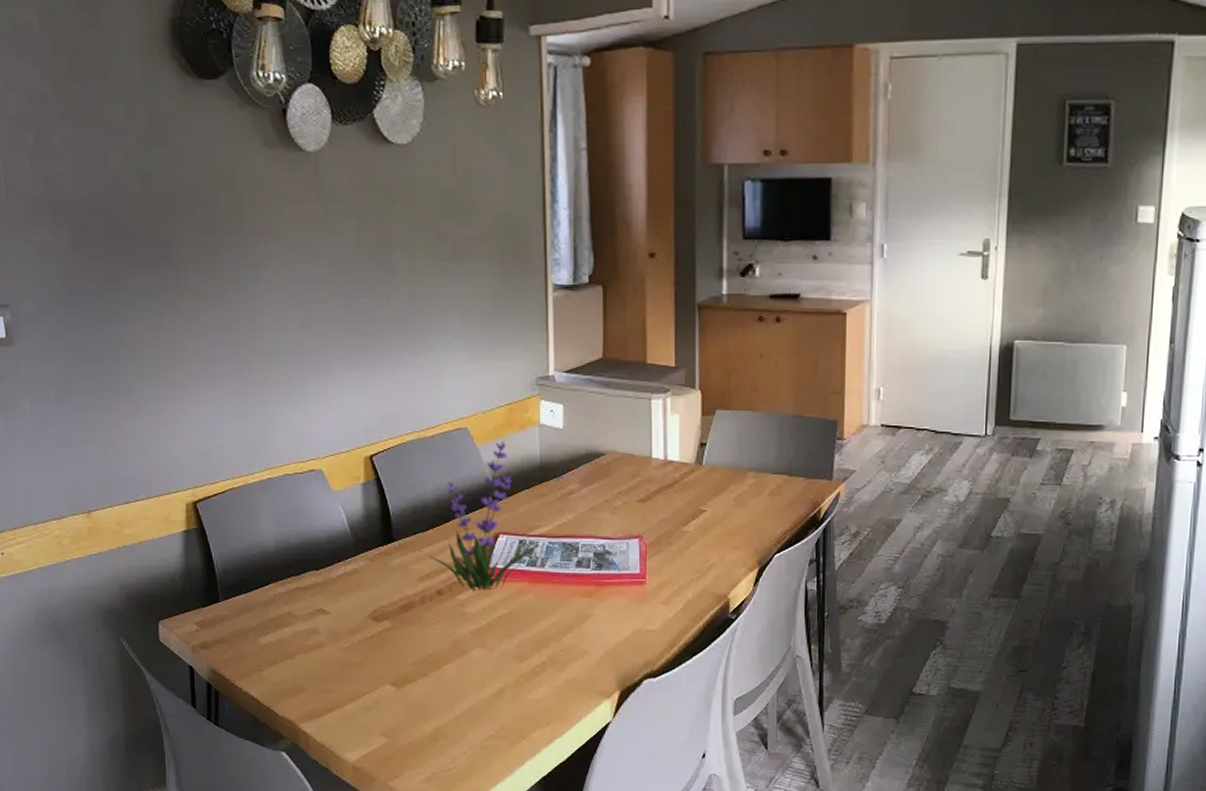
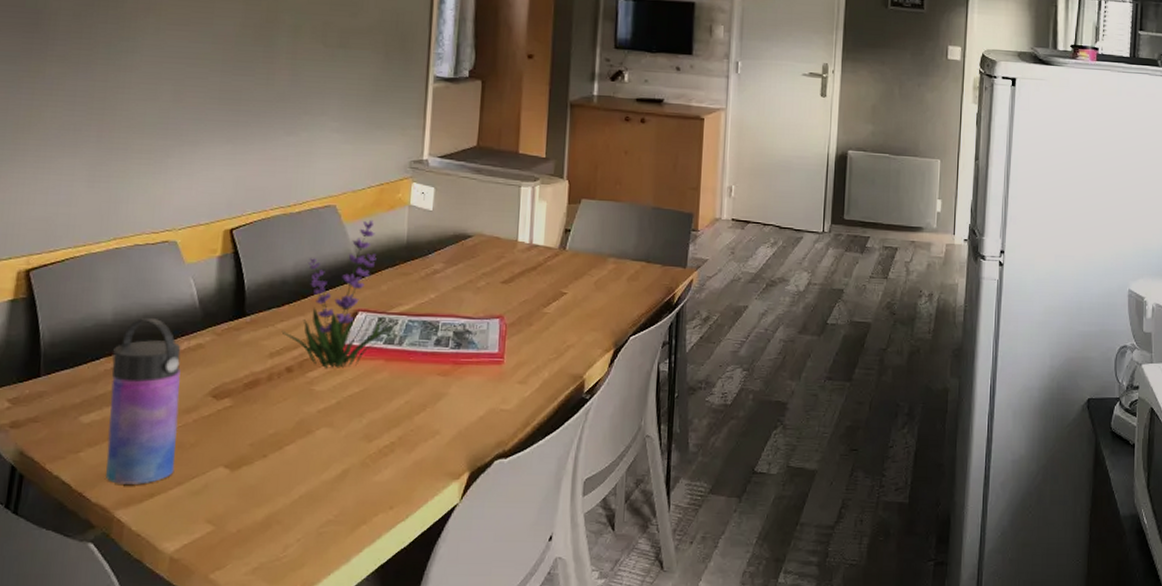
water bottle: none [279,544,347,700] -> present [106,317,181,485]

